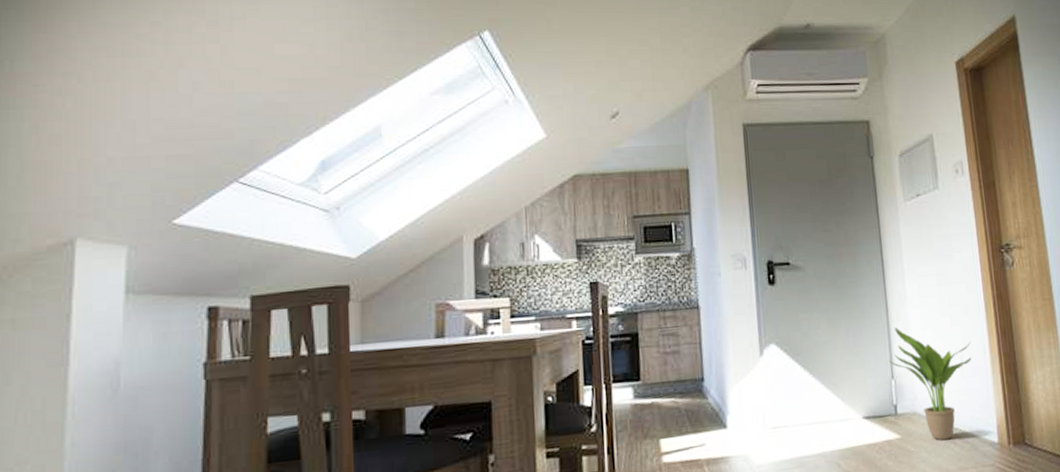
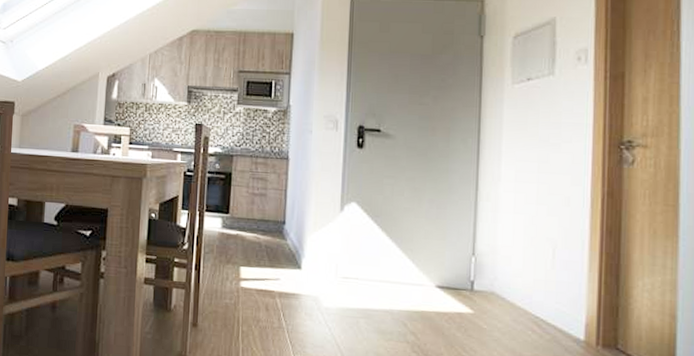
potted plant: present [889,327,971,441] -> none [472,207,568,326]

